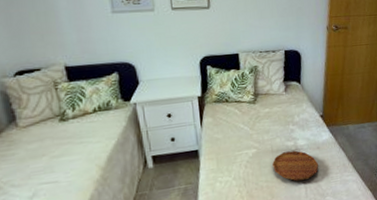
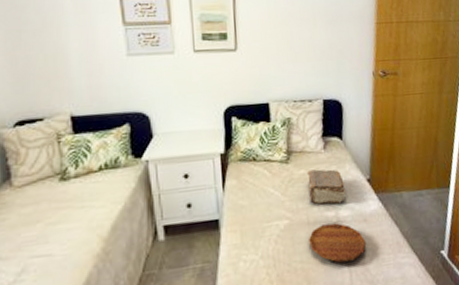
book: none [271,108,303,137] -> present [307,169,346,205]

